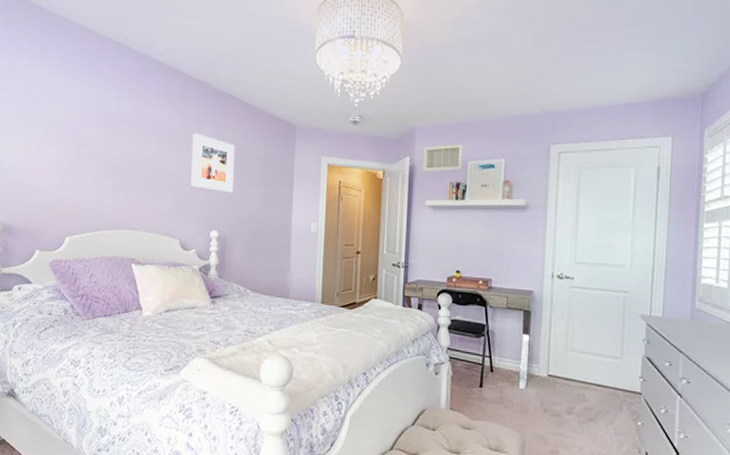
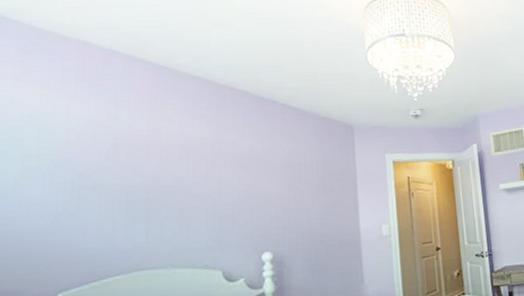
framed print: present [191,133,235,193] -> none [230,145,286,207]

